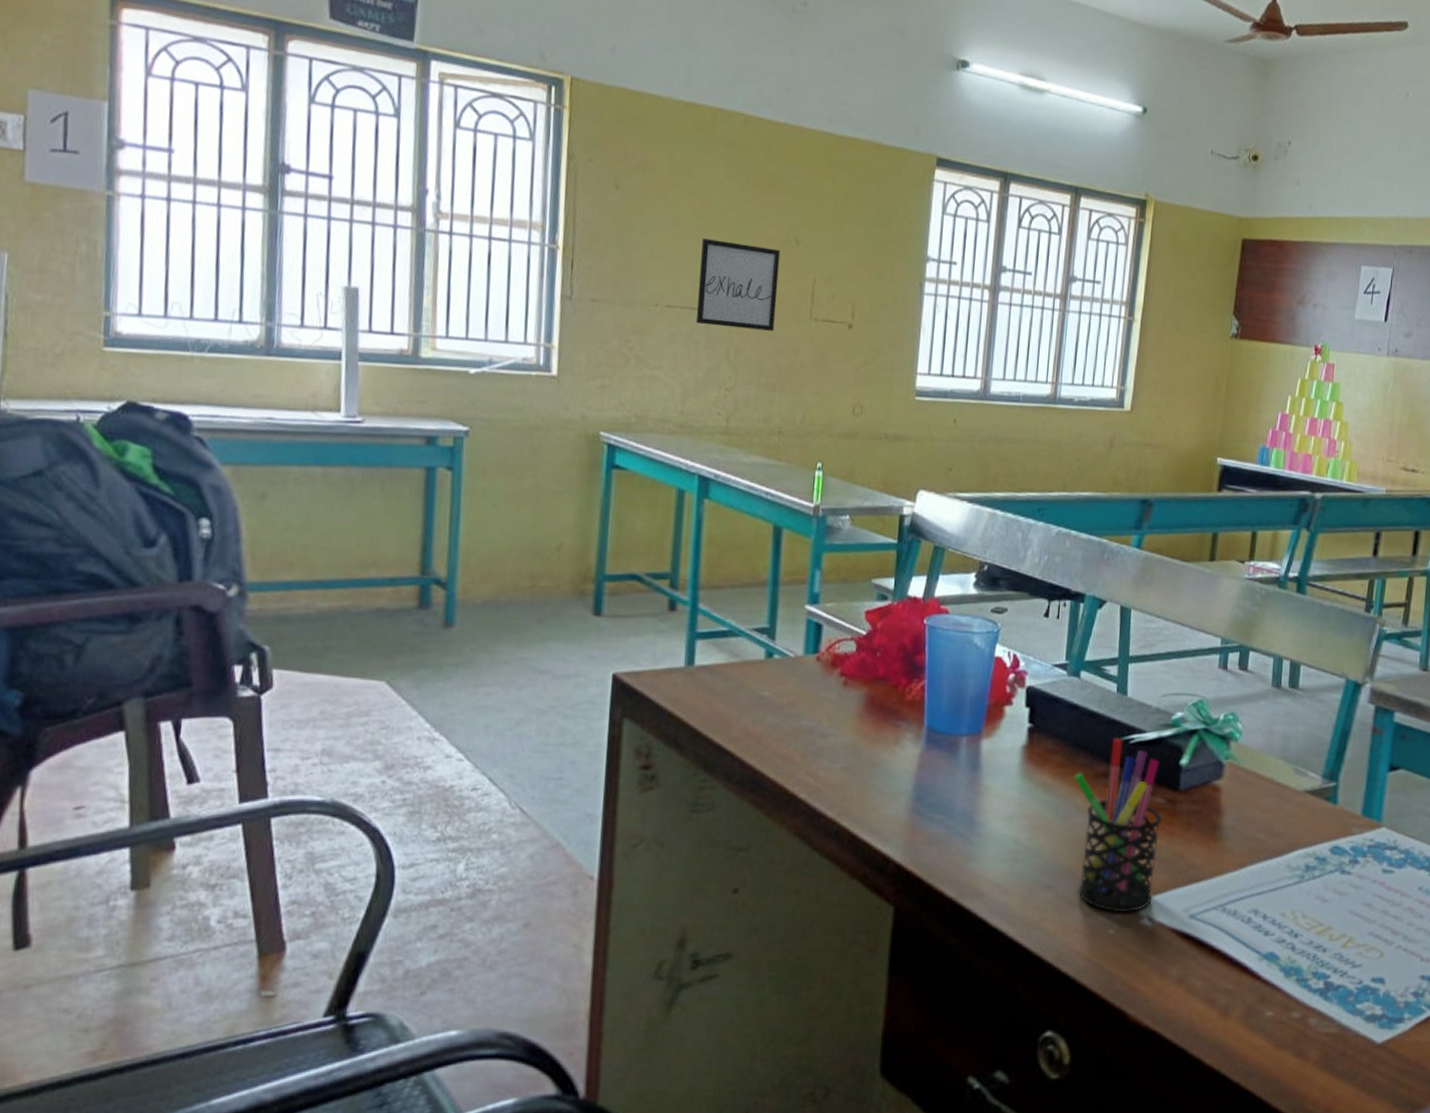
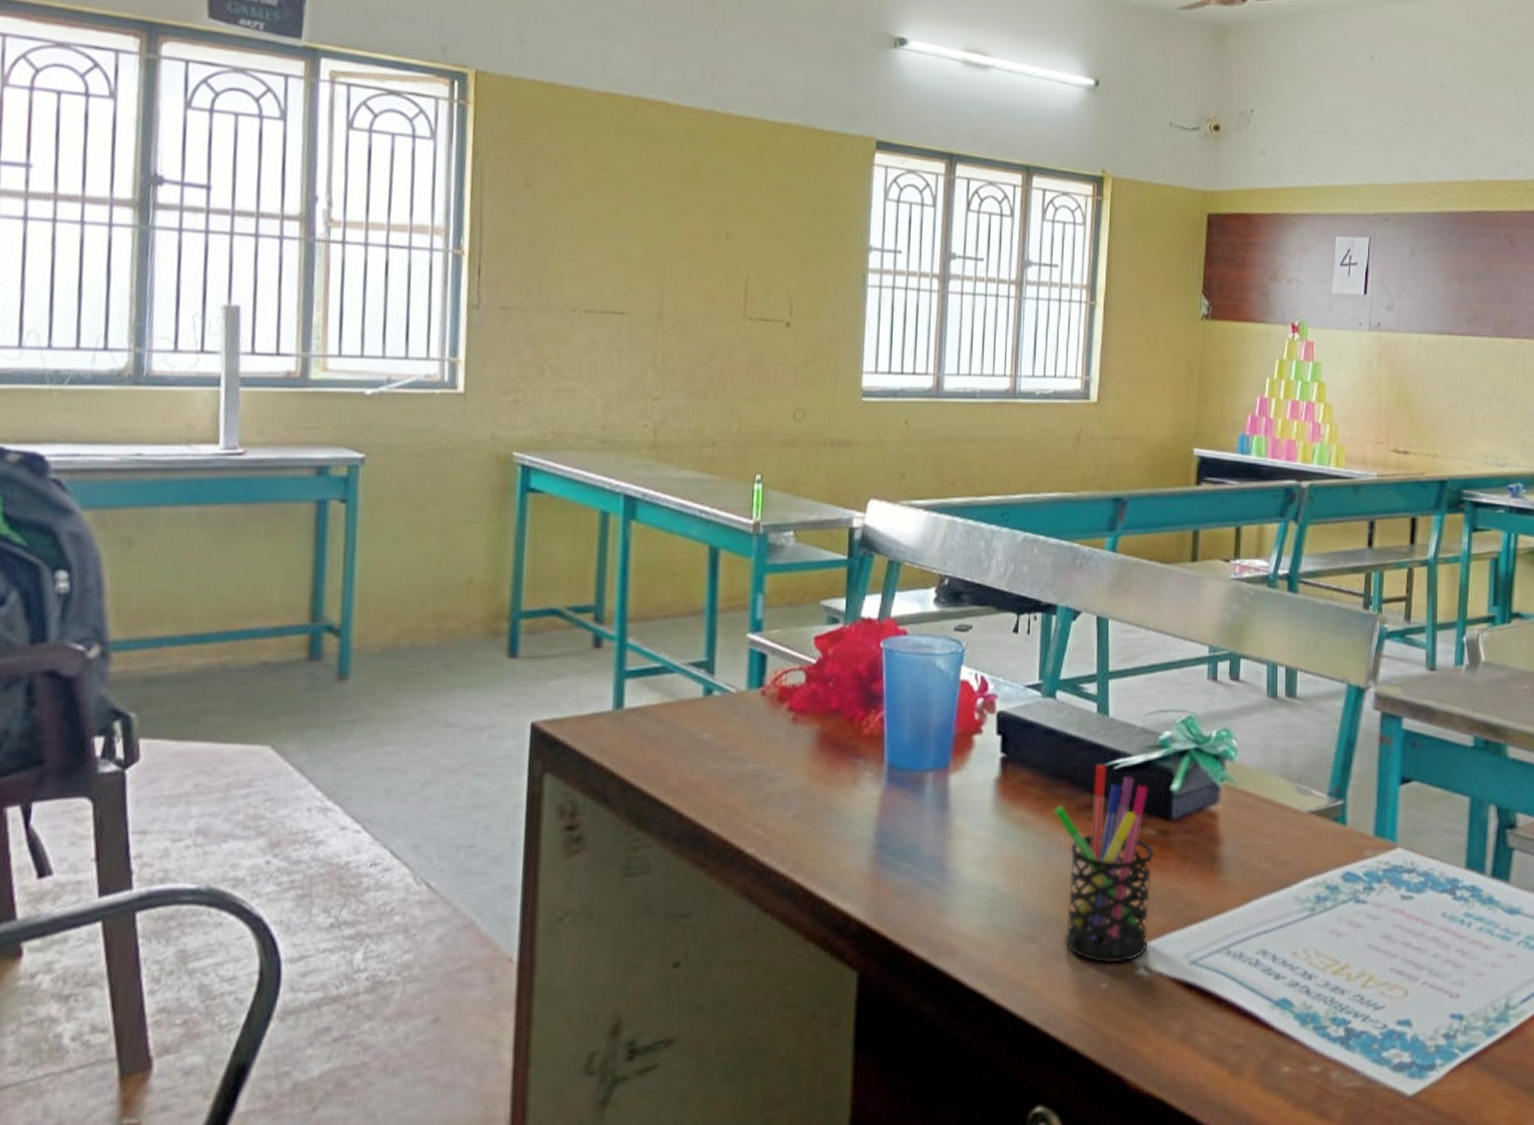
wall art: present [697,239,780,331] -> none [619,237,709,333]

